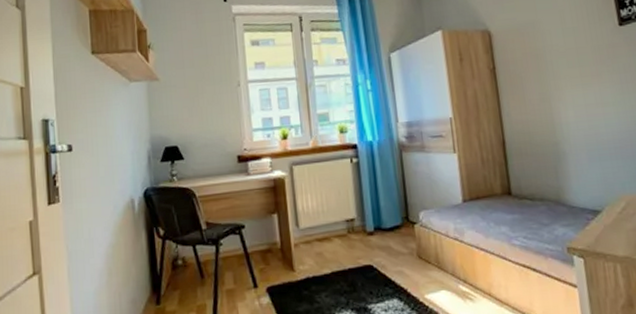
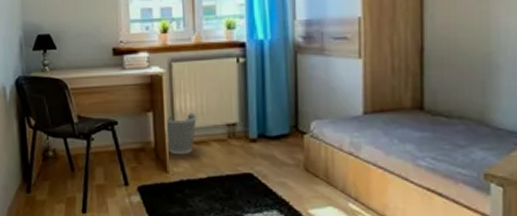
wastebasket: none [290,211,319,253] -> present [165,112,197,155]

